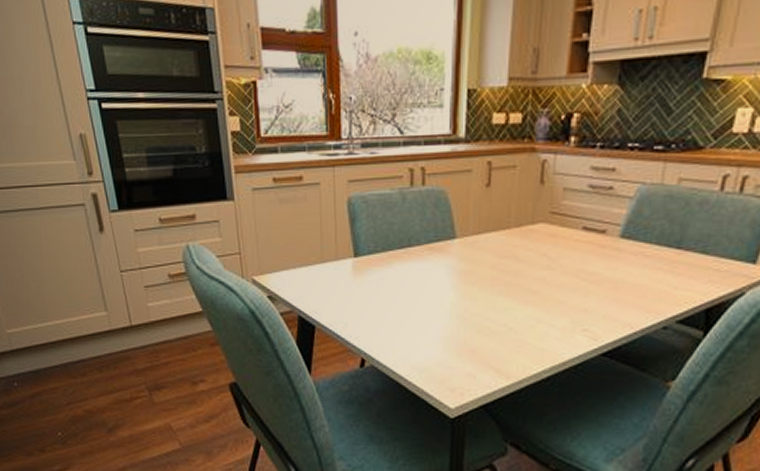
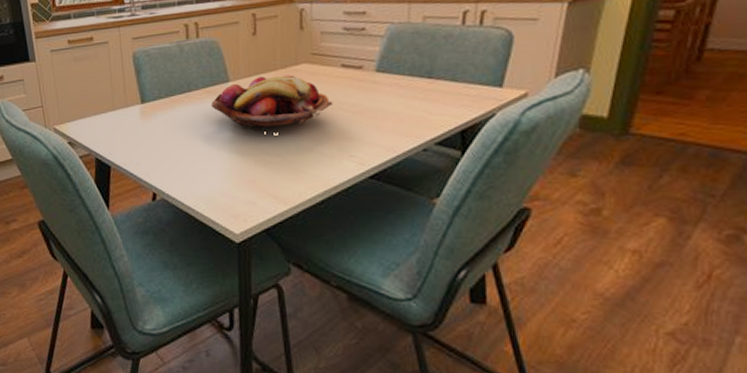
fruit basket: none [434,235,570,297] -> present [211,75,333,132]

